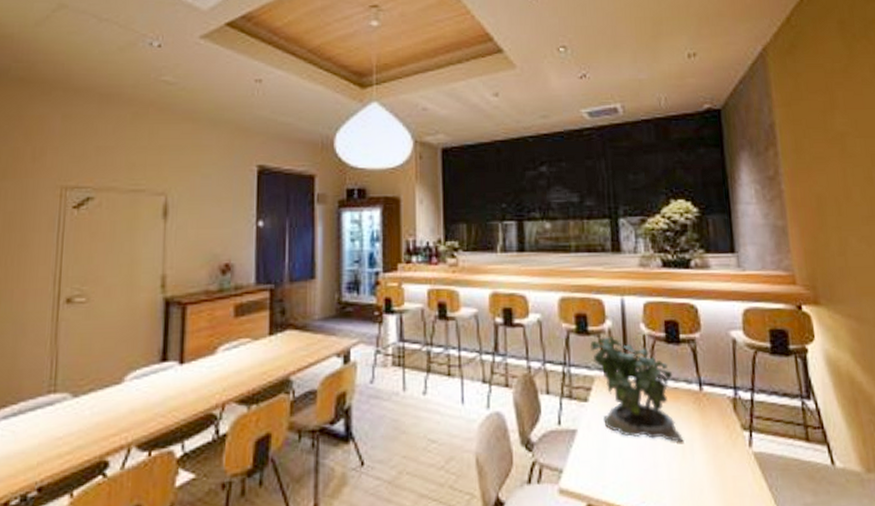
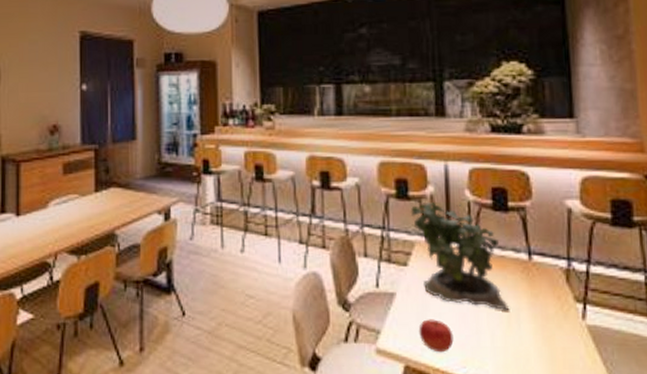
fruit: none [599,454,633,489] -> present [418,319,454,353]

